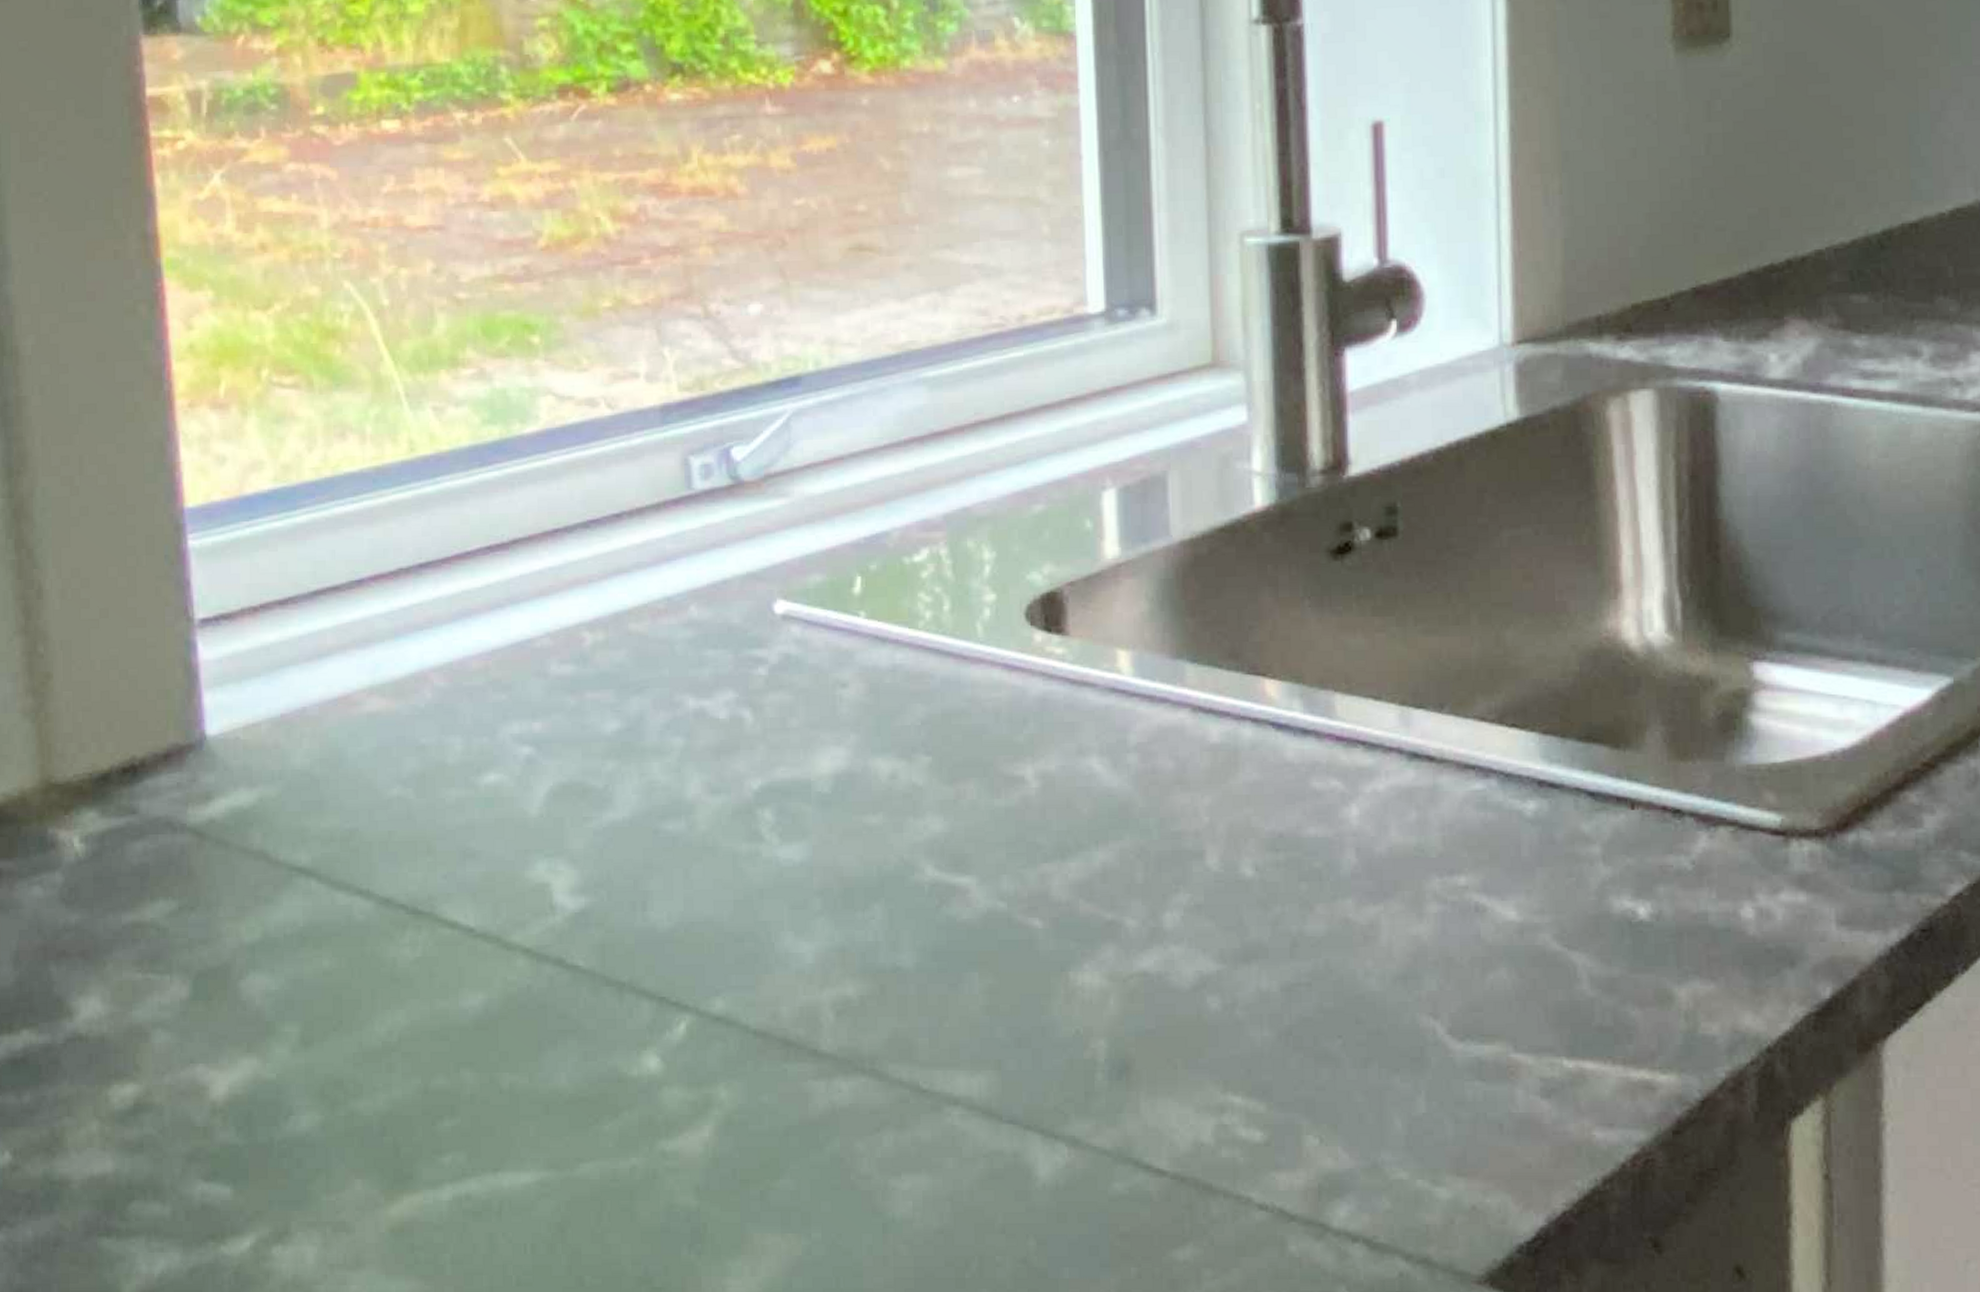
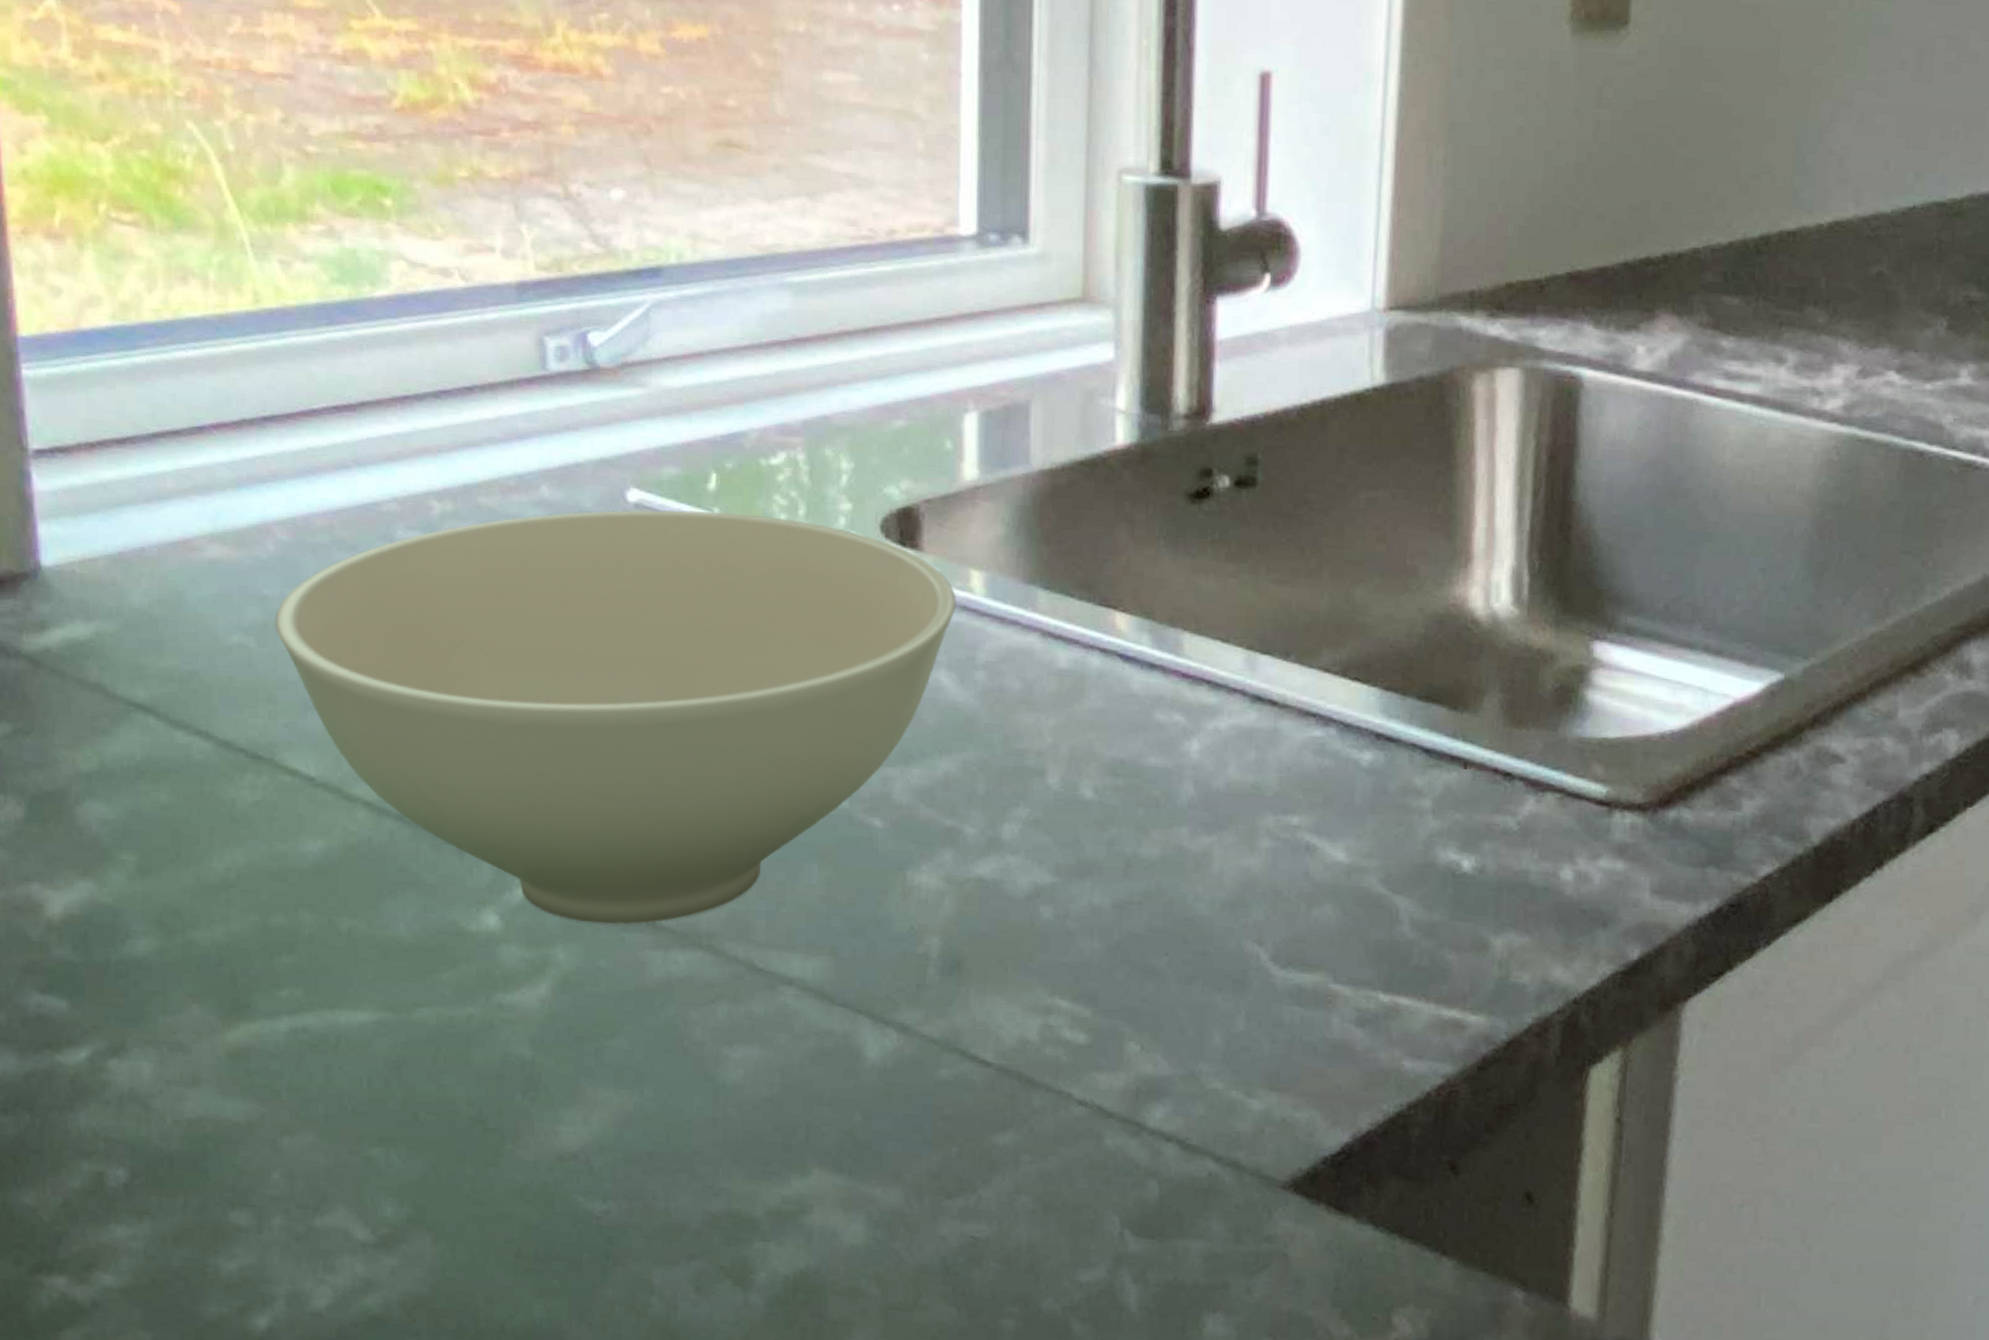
bowl: none [433,614,1105,1057] -> present [275,510,956,925]

